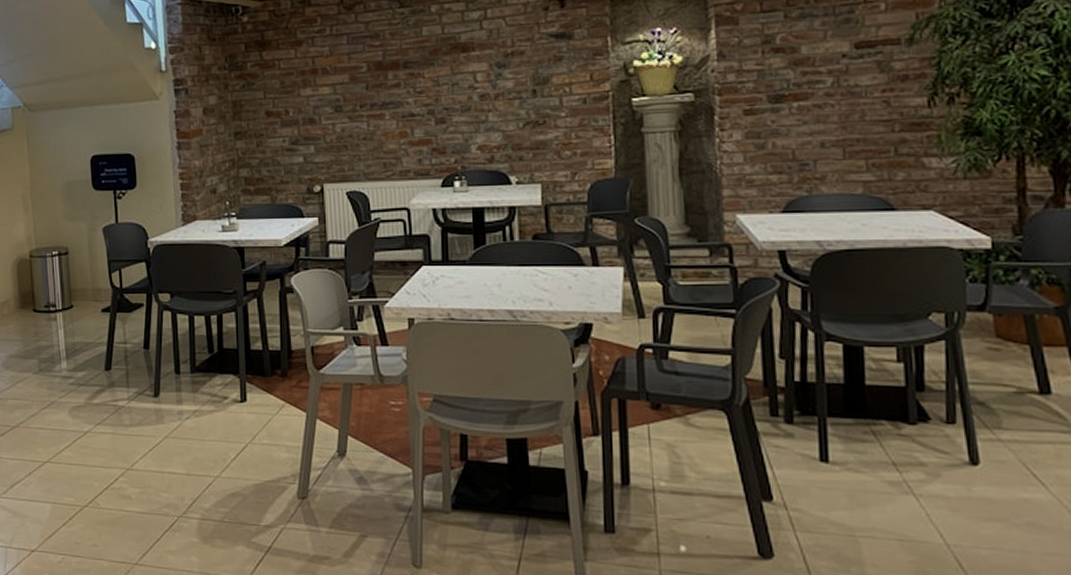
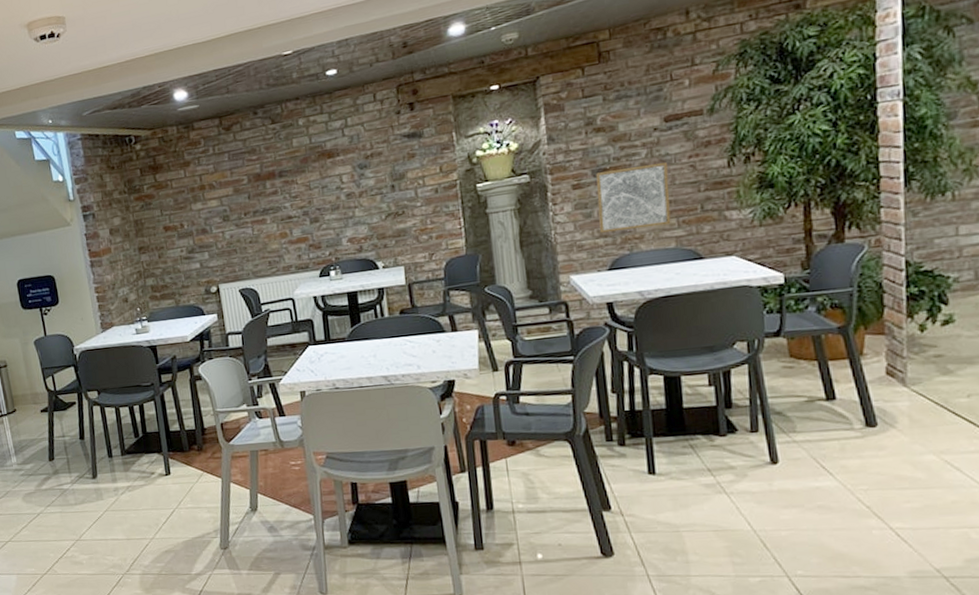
wall art: none [771,93,859,169] -> present [596,161,671,234]

